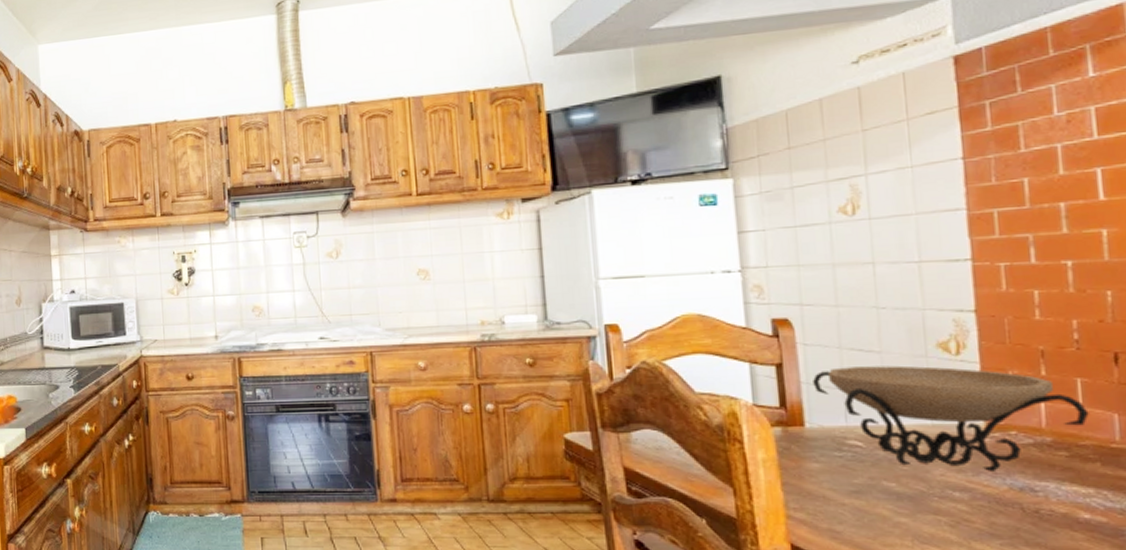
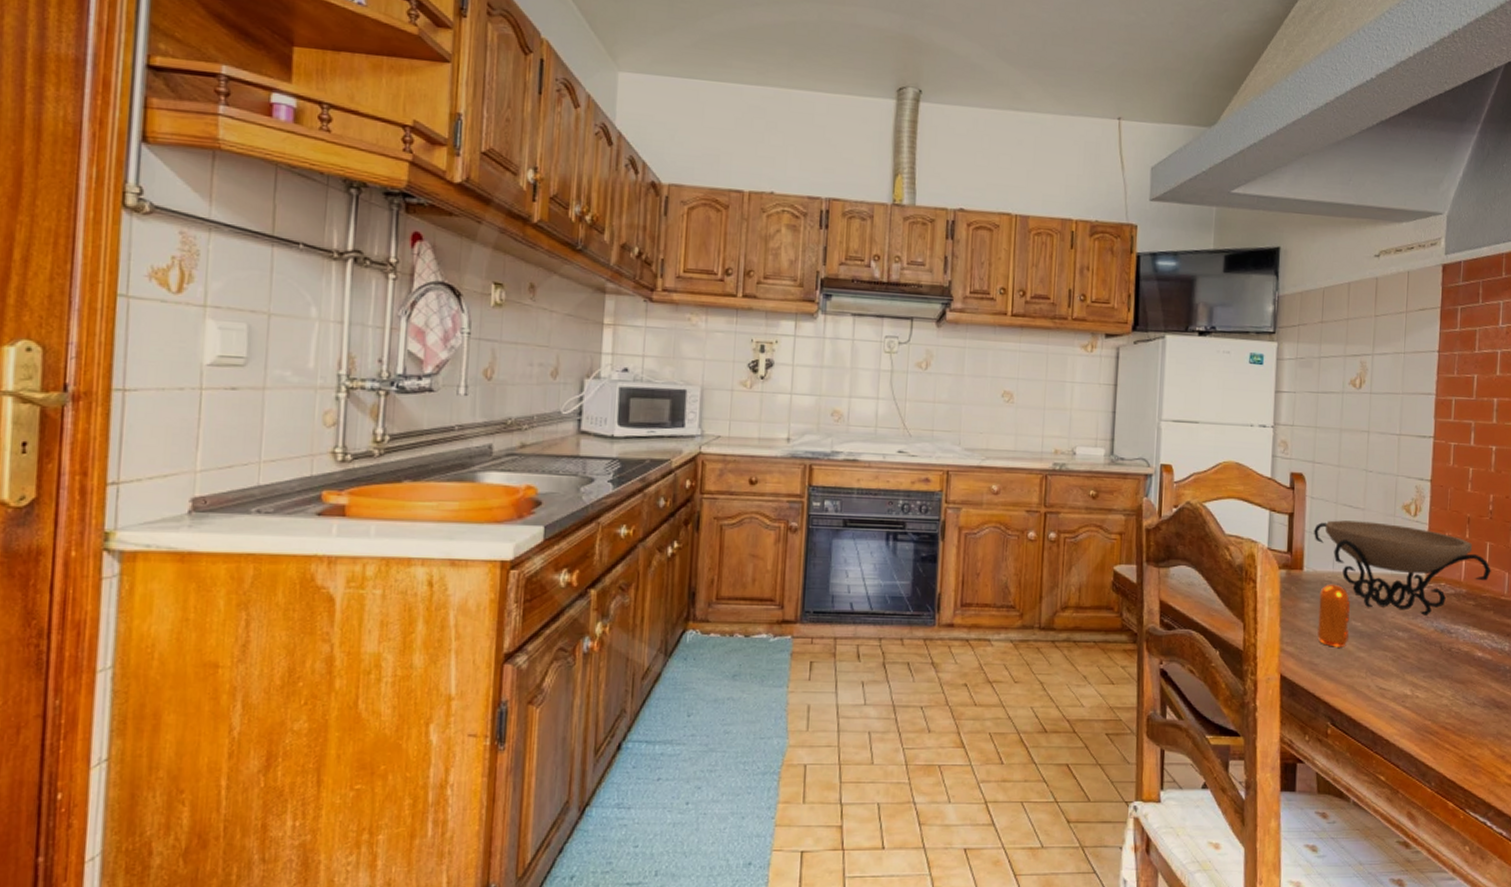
pepper shaker: none [831,439,880,512] -> present [1317,583,1350,648]

